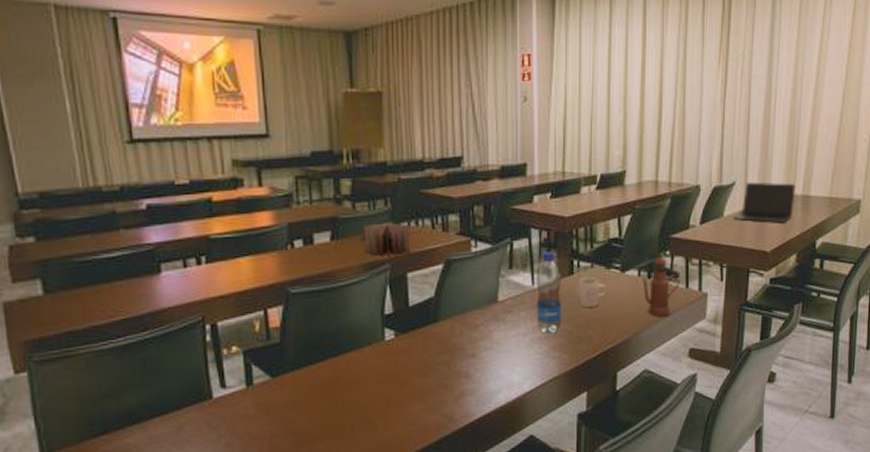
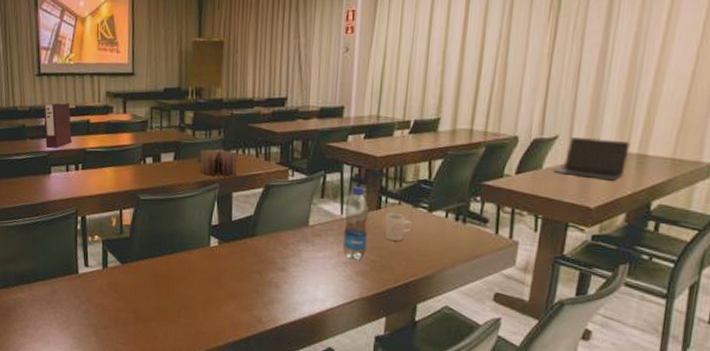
binder: none [142,178,188,238] -> present [44,103,72,148]
coffeepot: present [637,253,680,317] -> none [444,198,490,259]

